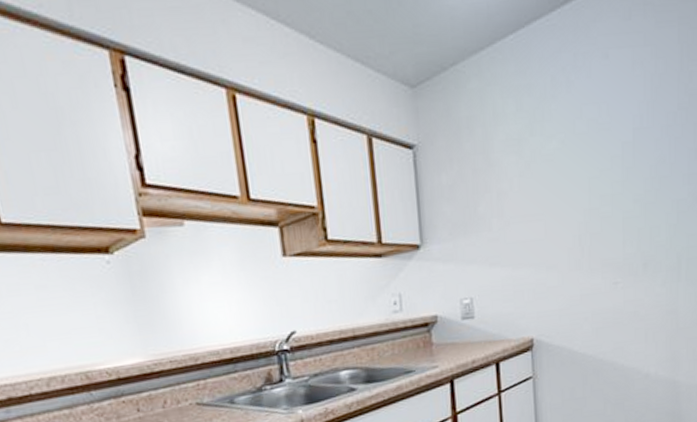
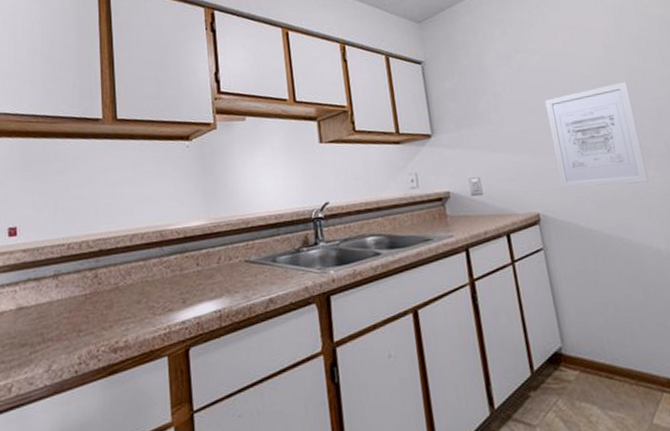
wall art: none [556,177,652,310] -> present [545,81,649,189]

